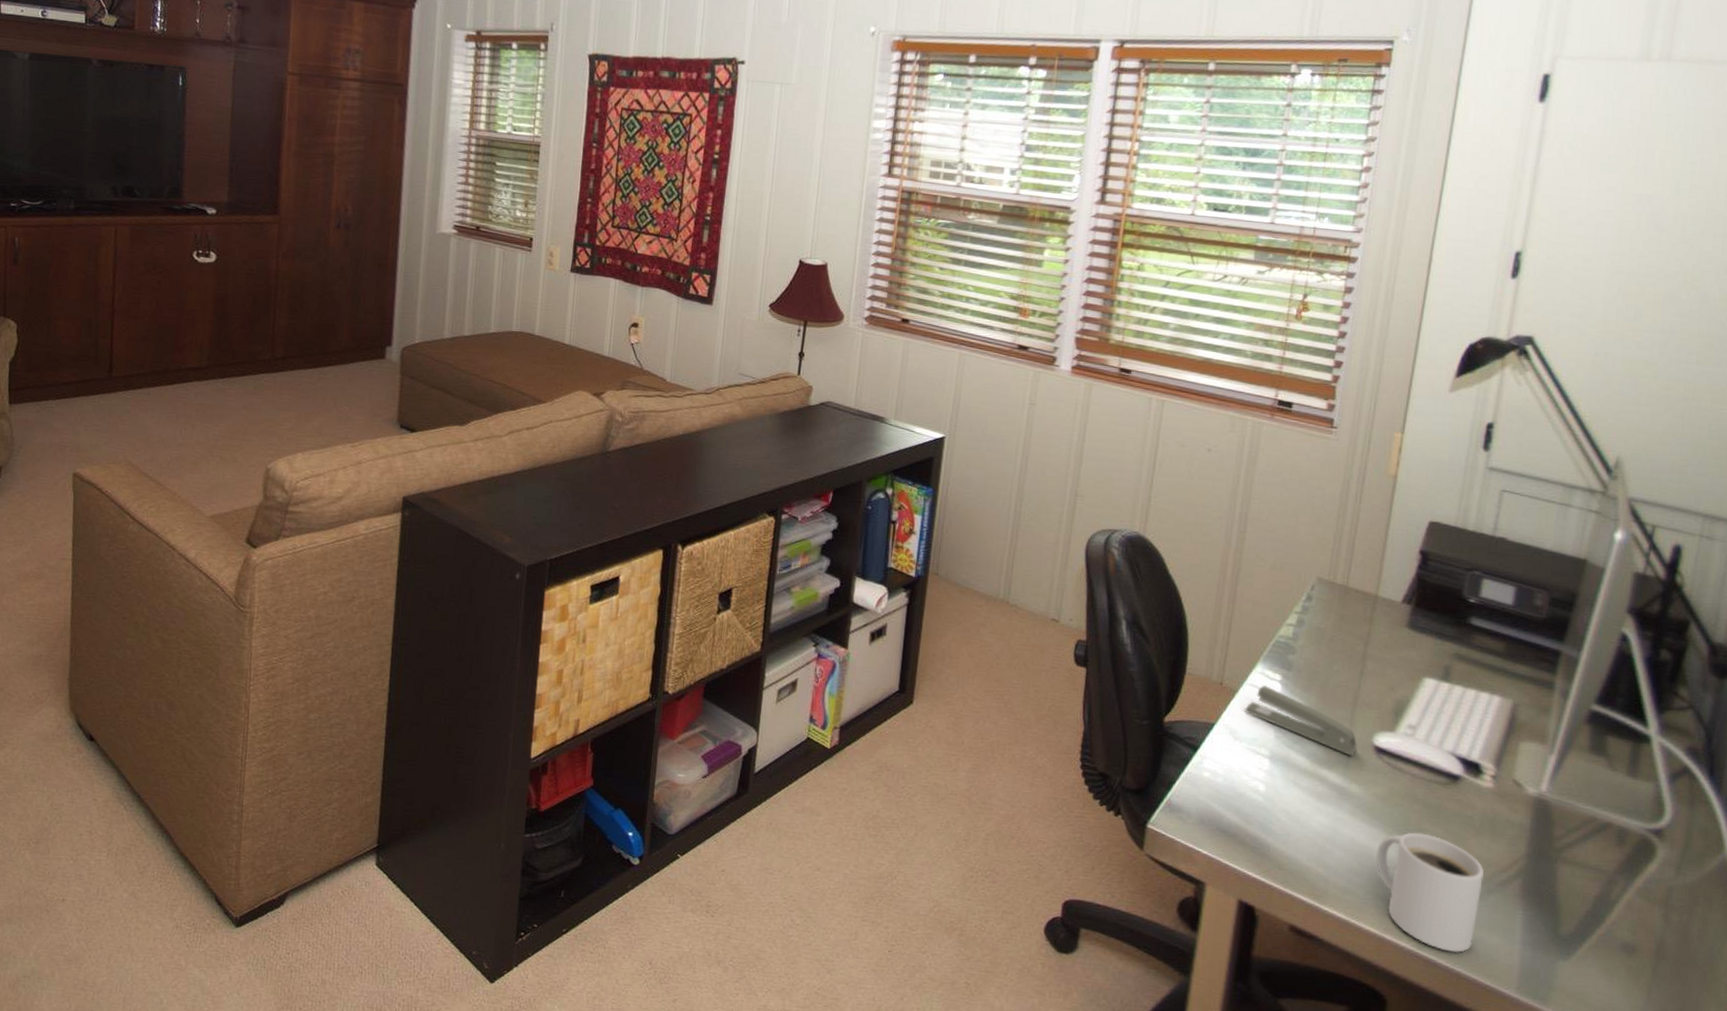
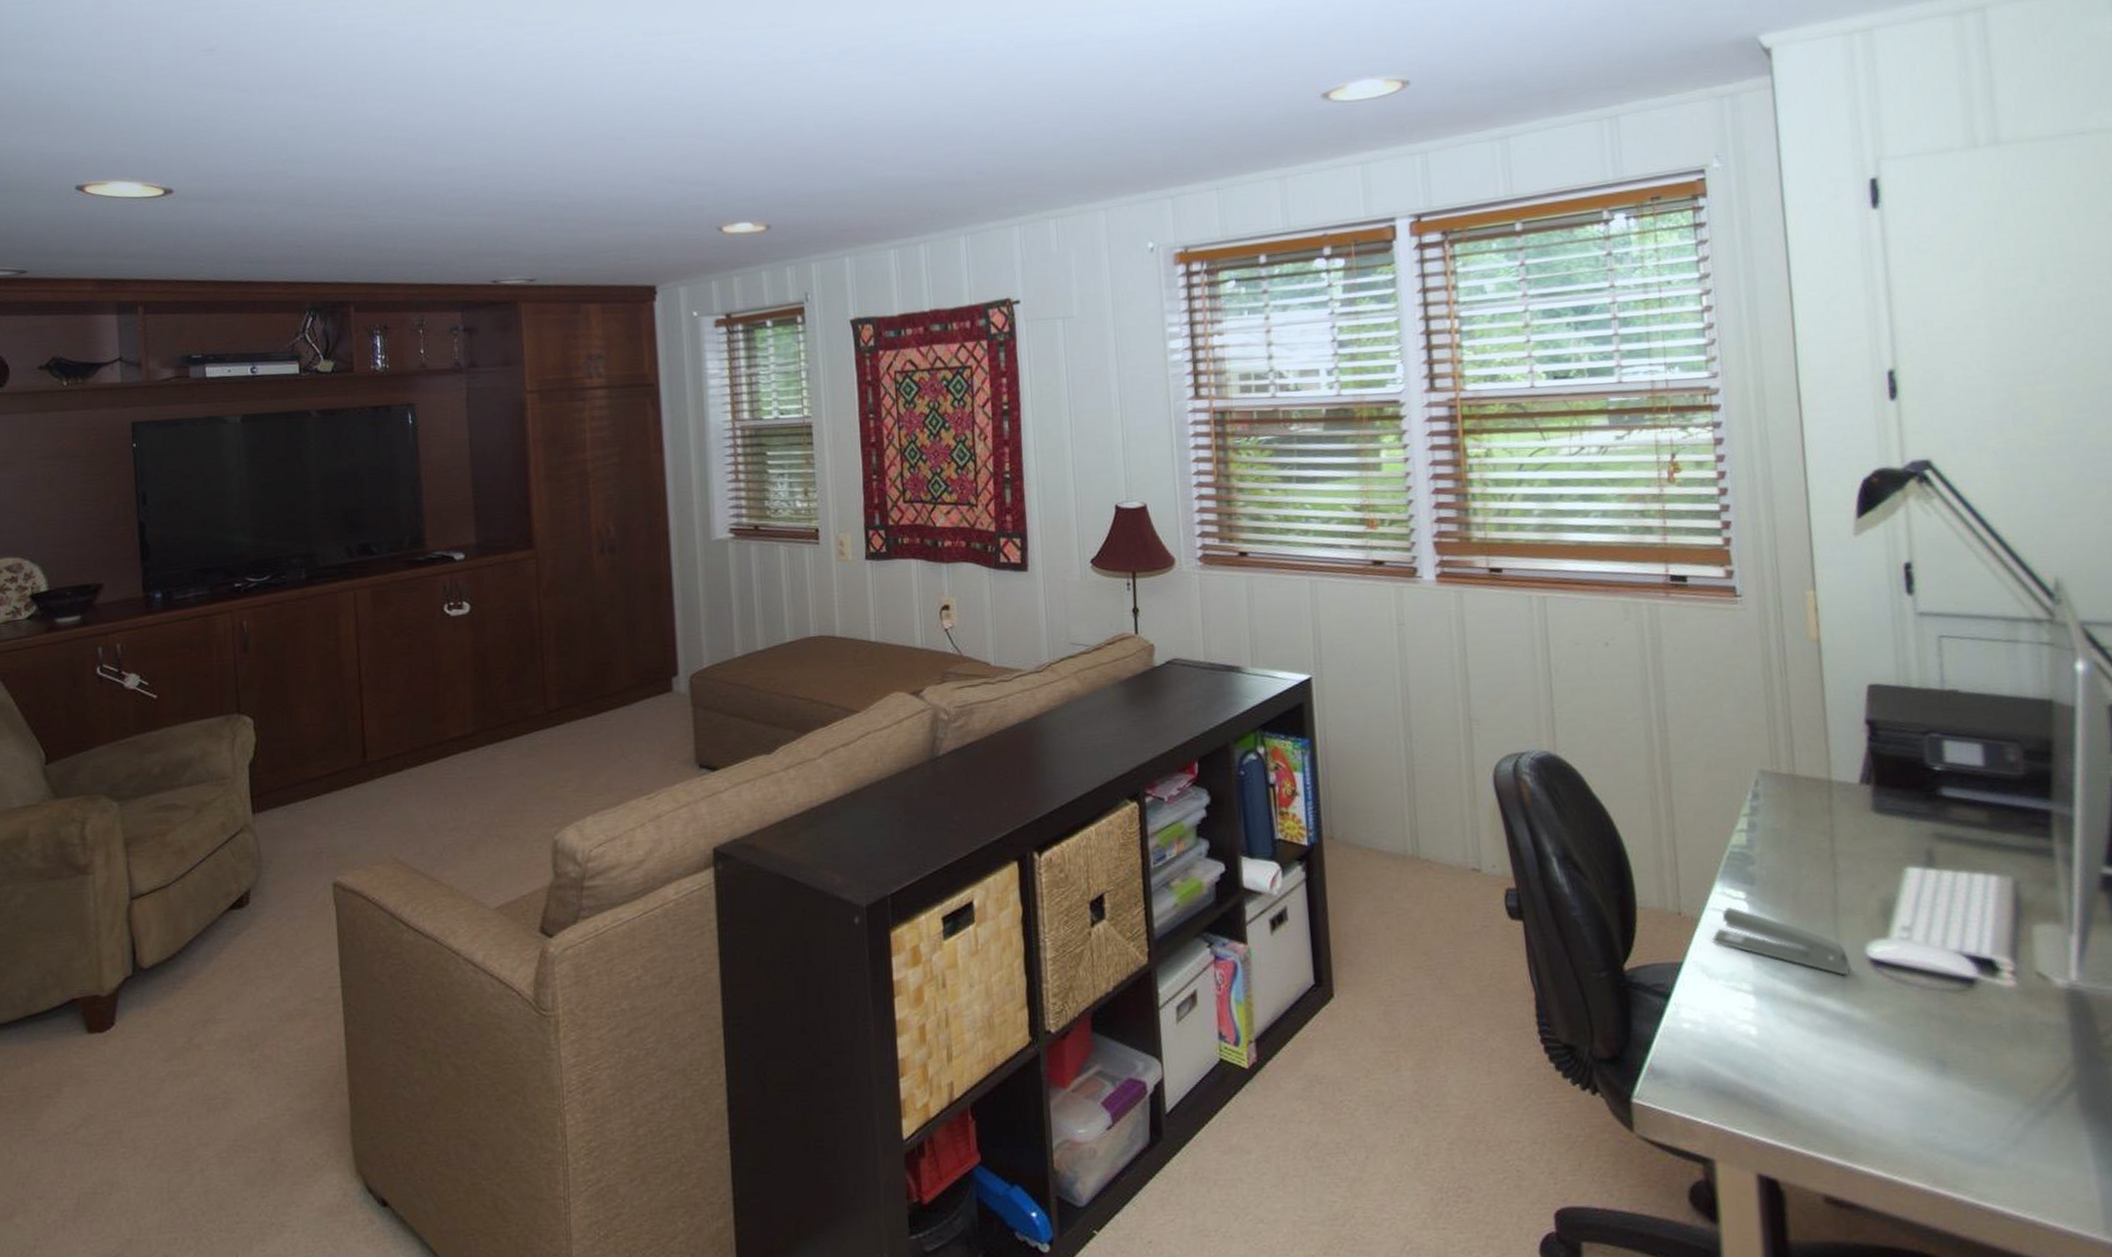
mug: present [1376,832,1484,953] -> none [1902,1055,2040,1197]

